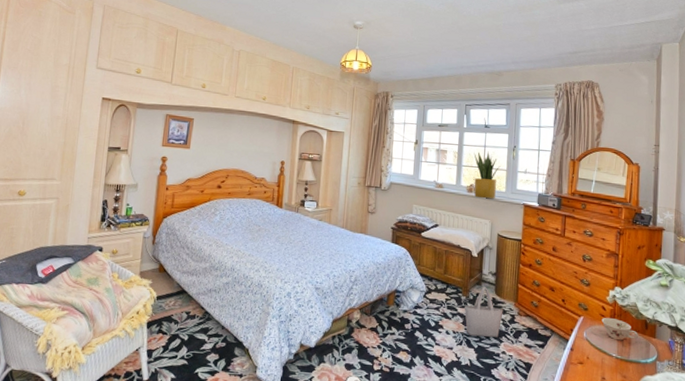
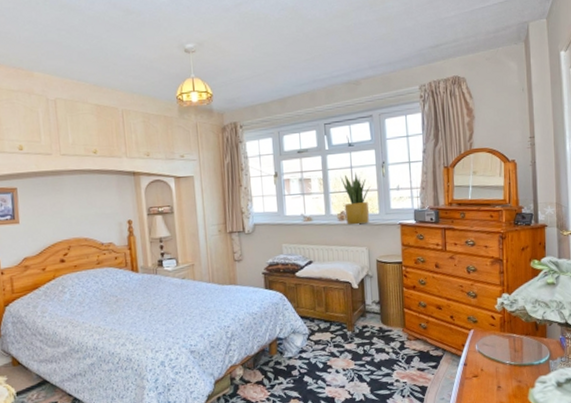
shopping bag: present [464,286,504,337] -> none [352,317,392,370]
teacup: present [601,317,638,341] -> none [492,325,529,347]

